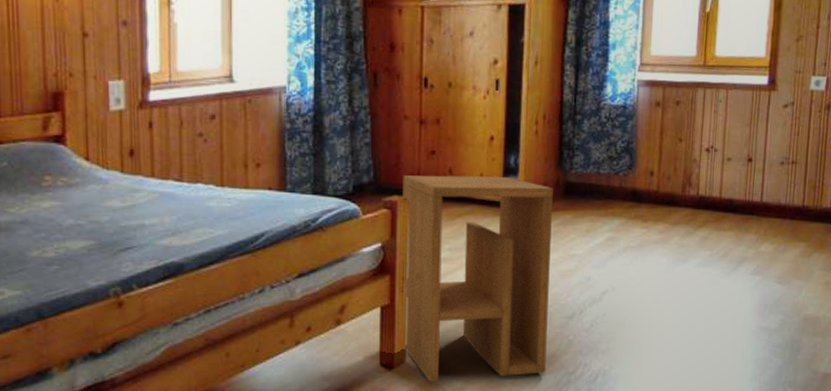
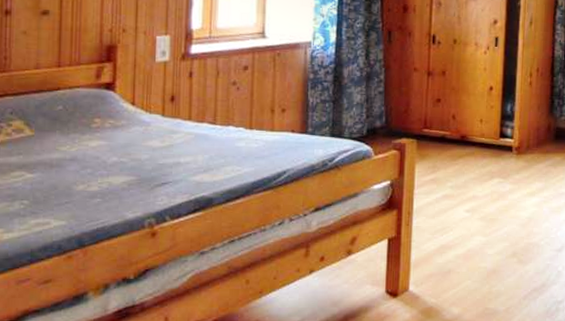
side table: present [403,175,553,383] -> none [407,120,545,310]

